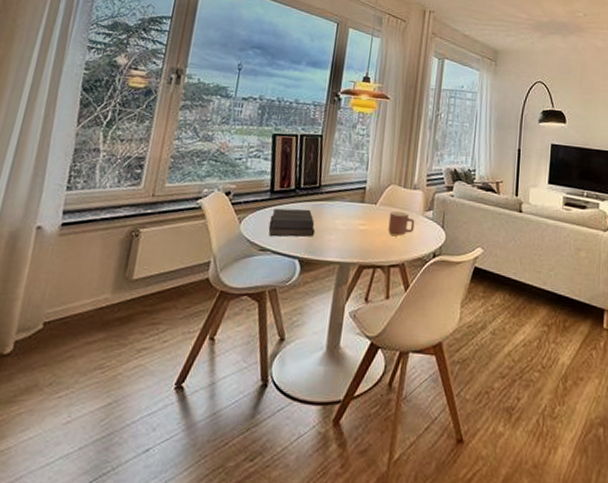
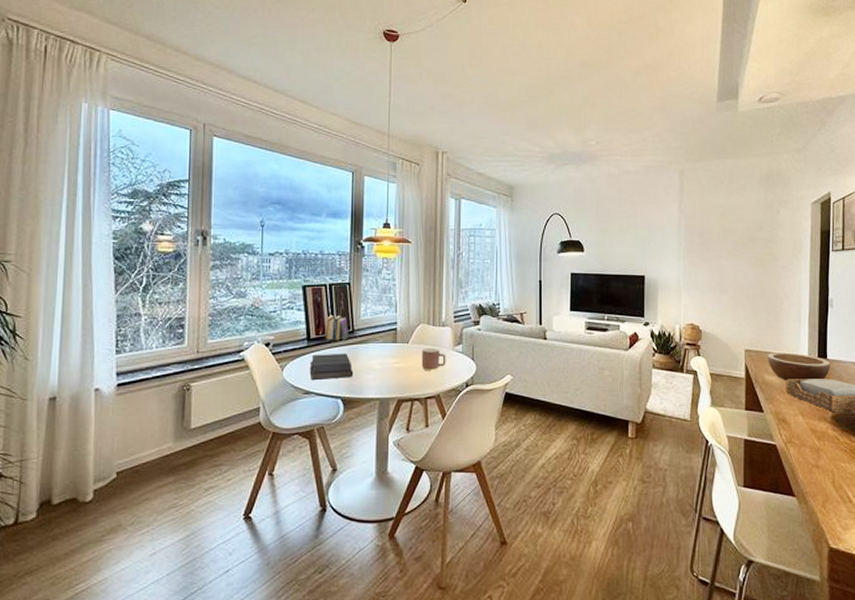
books: none [289,167,316,196] -> present [325,314,349,341]

